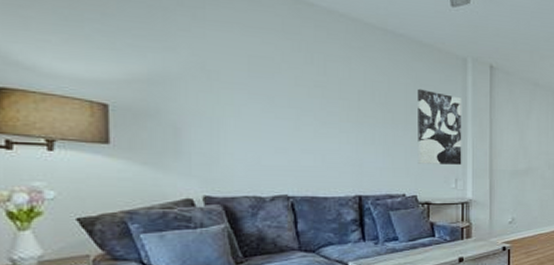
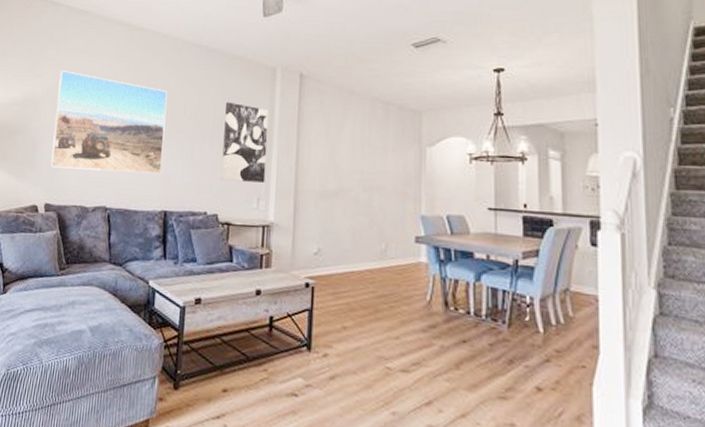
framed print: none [202,44,351,160] -> present [50,71,168,174]

